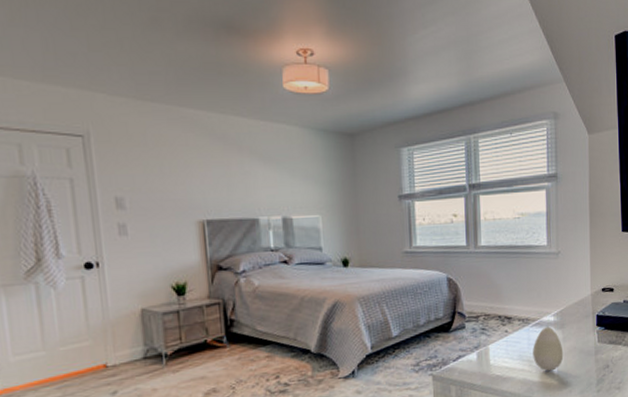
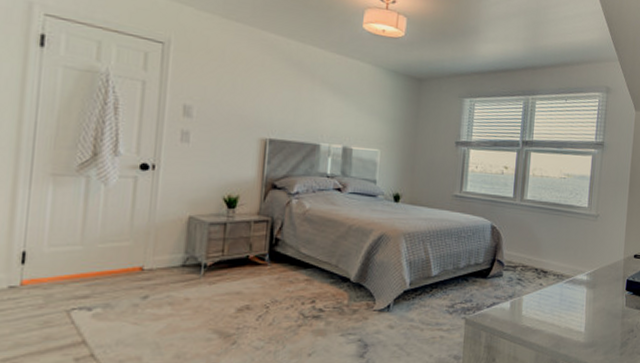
decorative egg: present [533,326,564,372] -> none [563,285,593,329]

